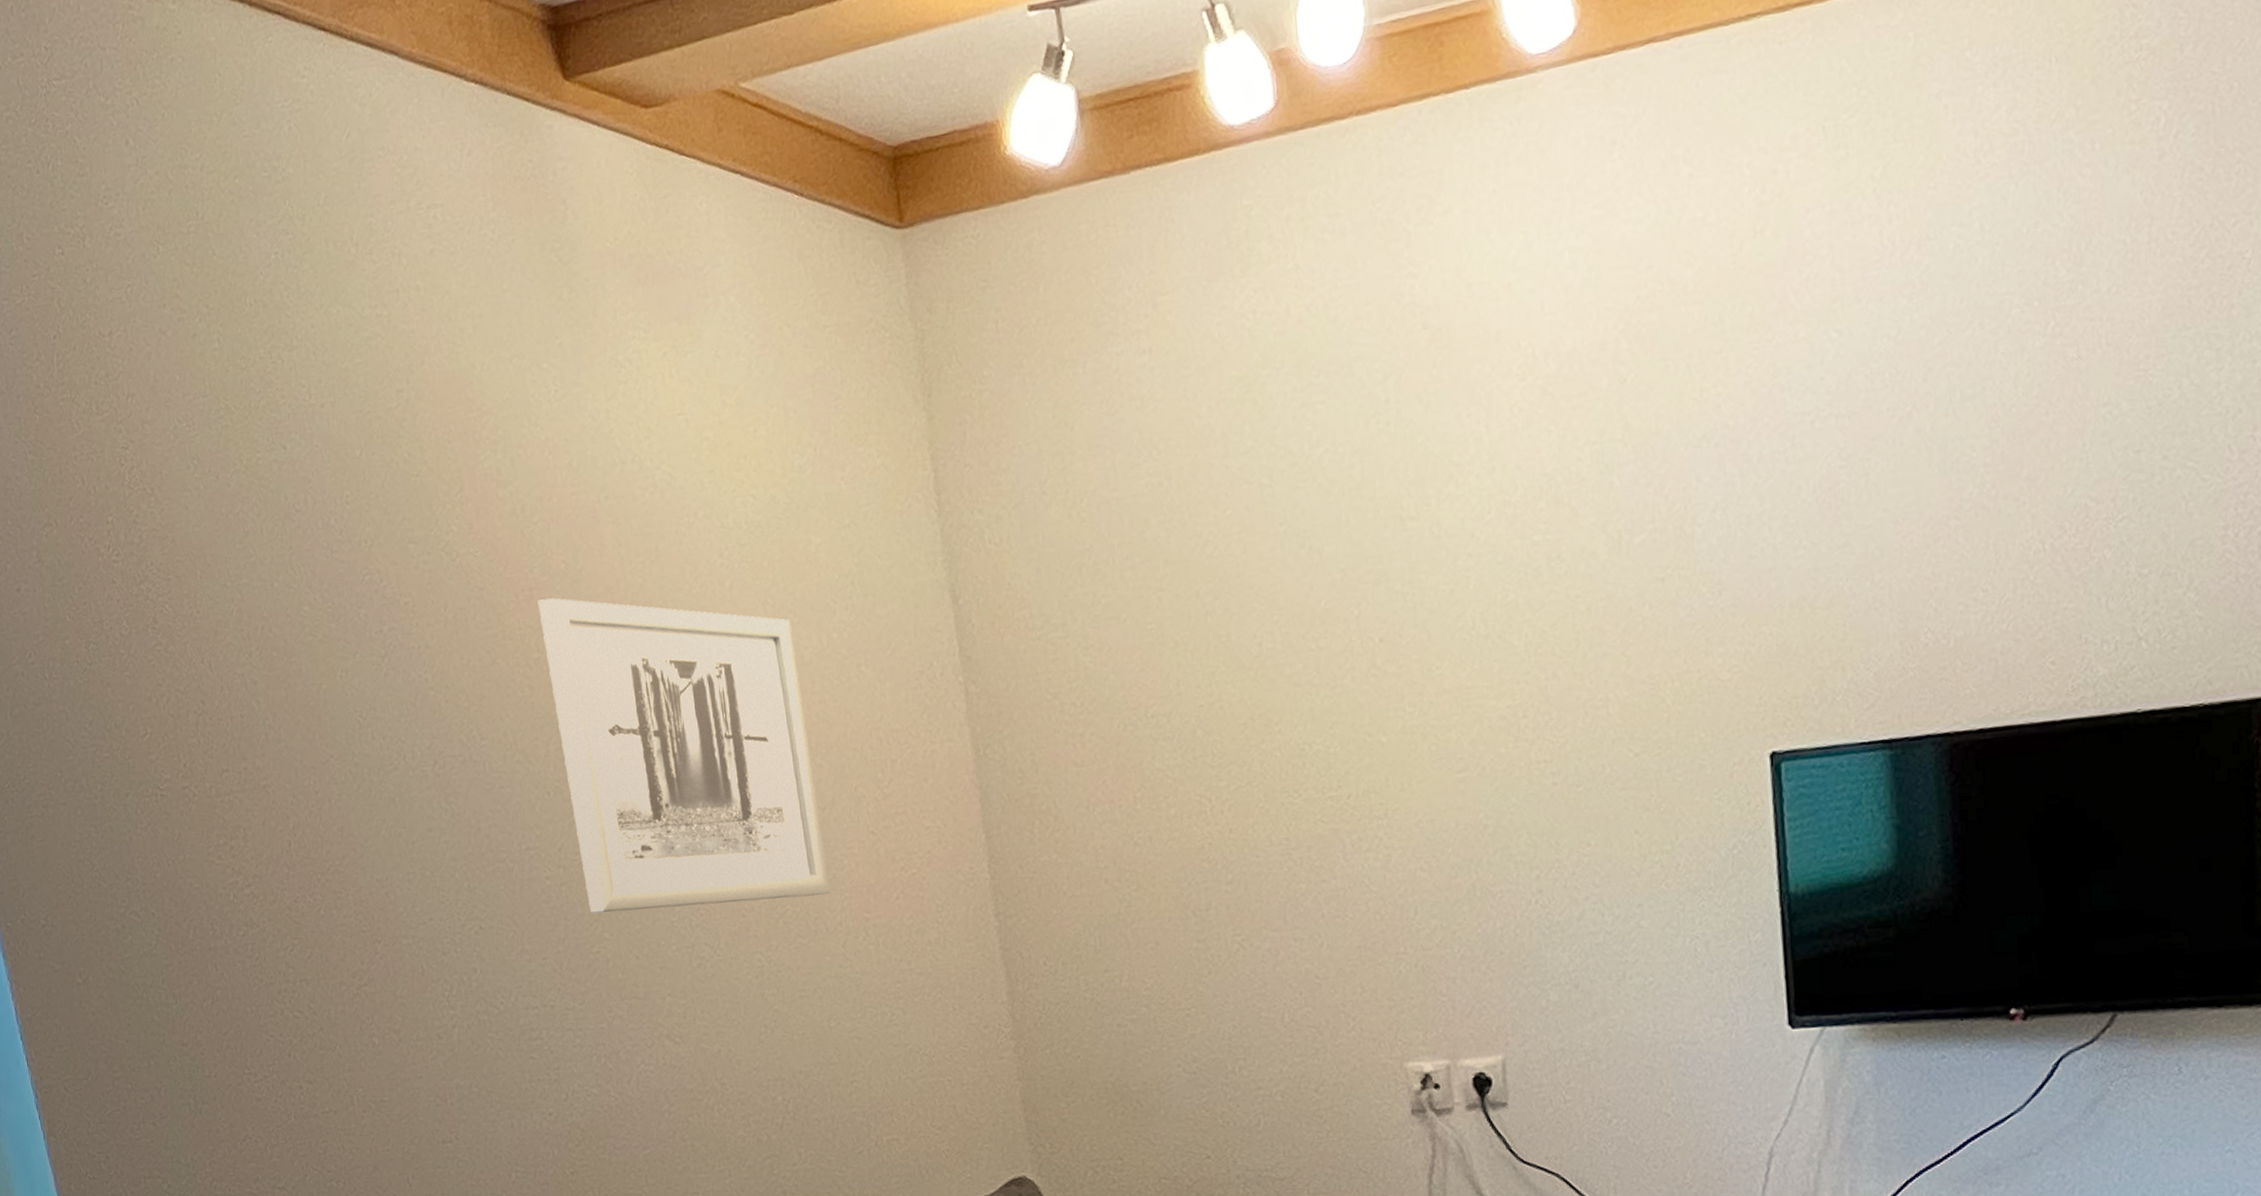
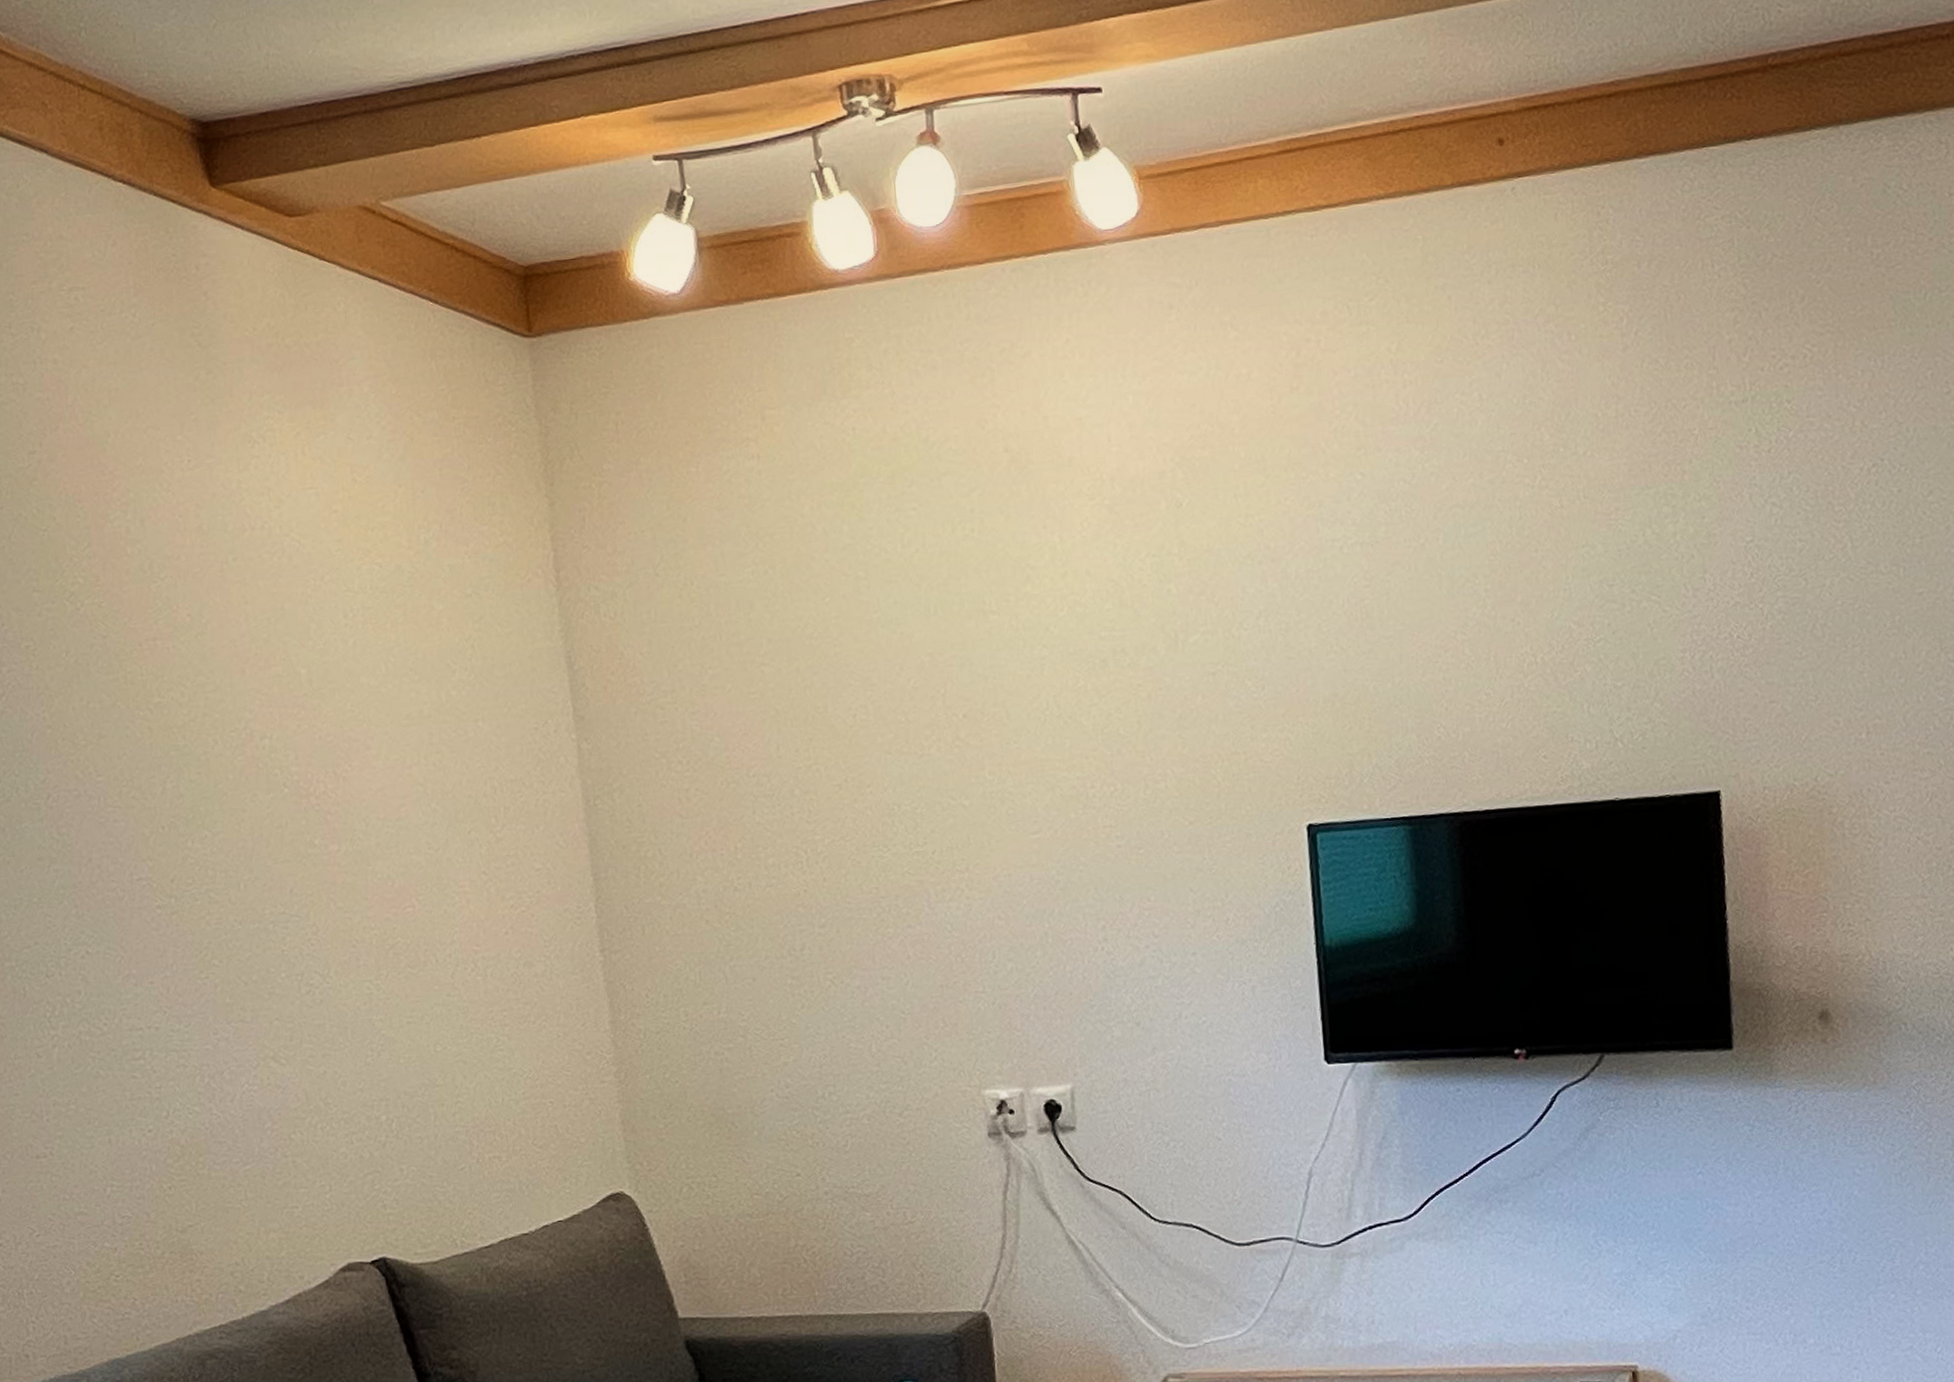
wall art: present [537,598,830,913] -> none [161,648,441,941]

